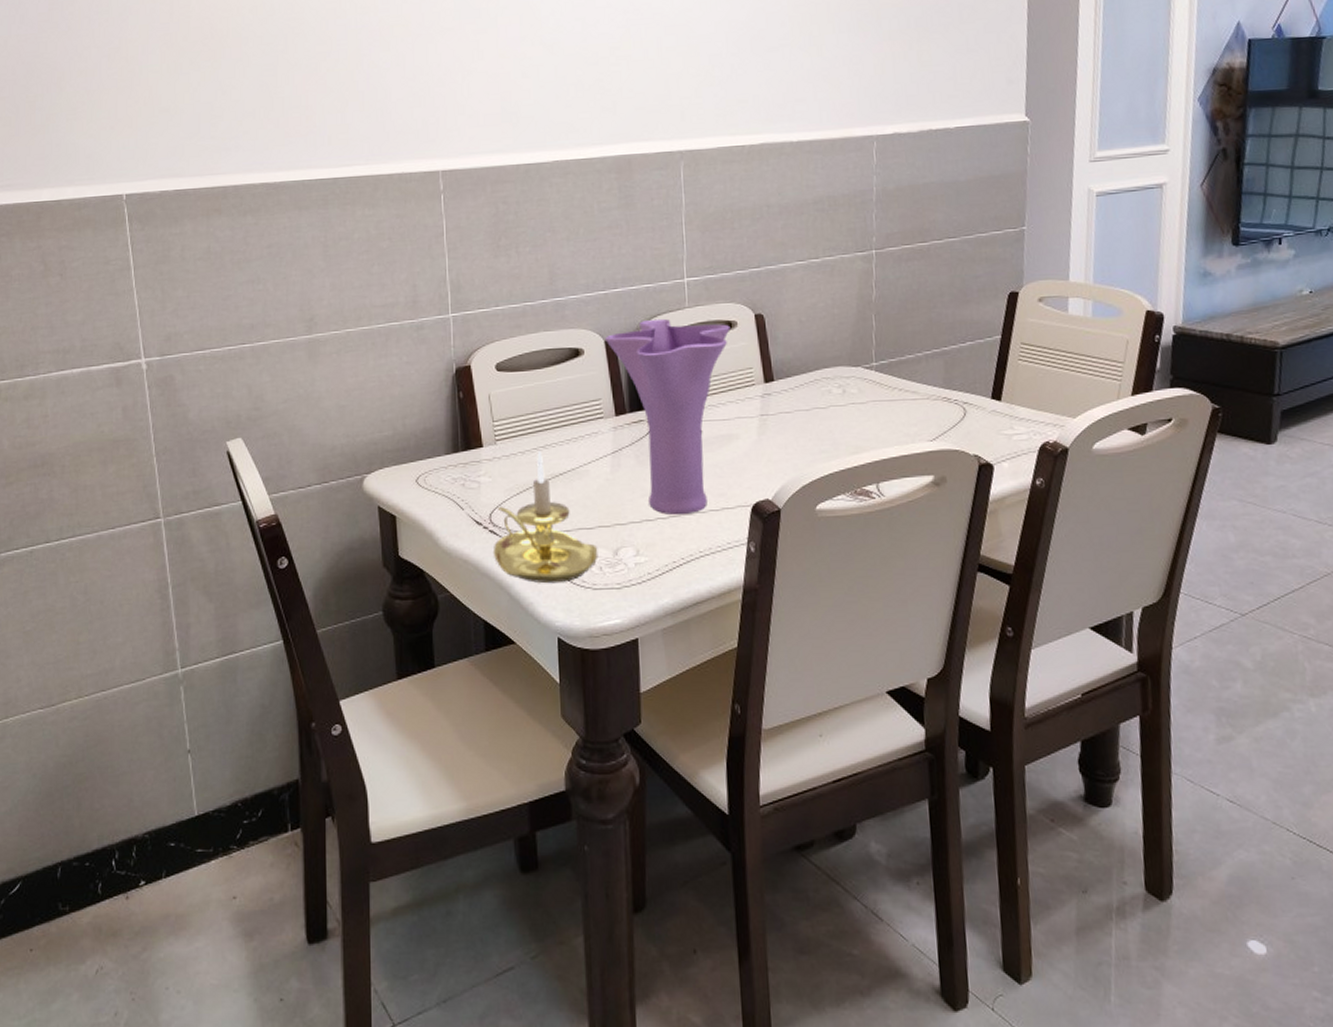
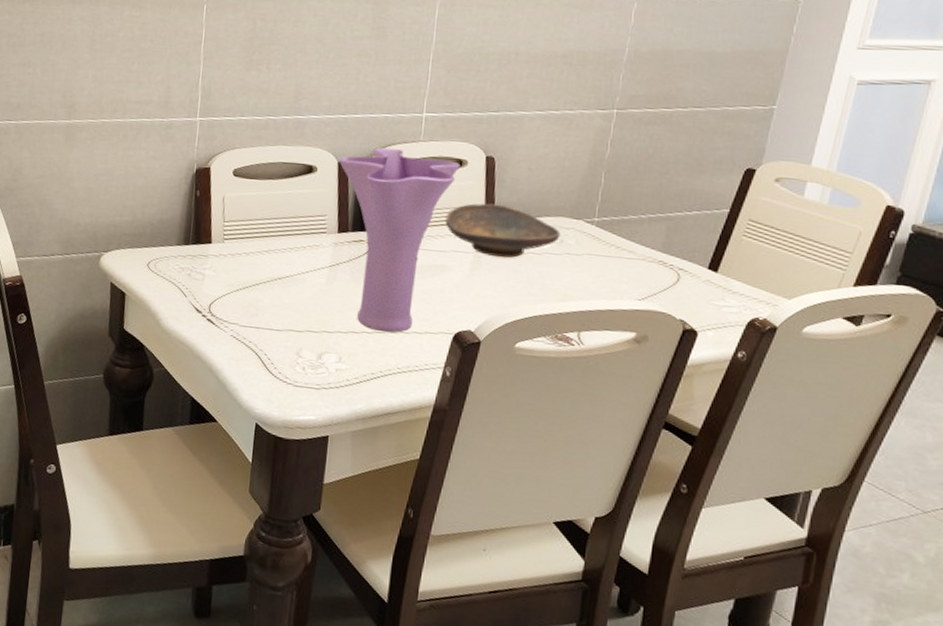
candle holder: present [493,451,598,584] -> none [207,254,304,376]
decorative bowl: none [723,362,842,418] -> present [445,203,561,258]

